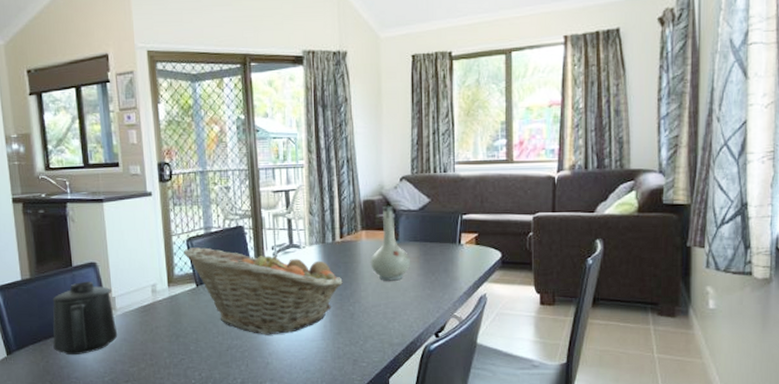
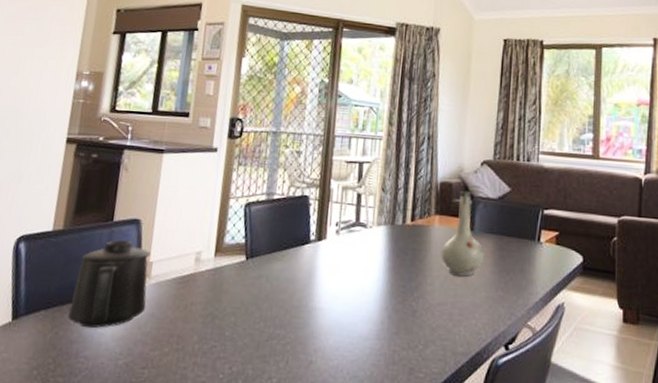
fruit basket: present [183,247,343,335] -> none [238,214,409,327]

